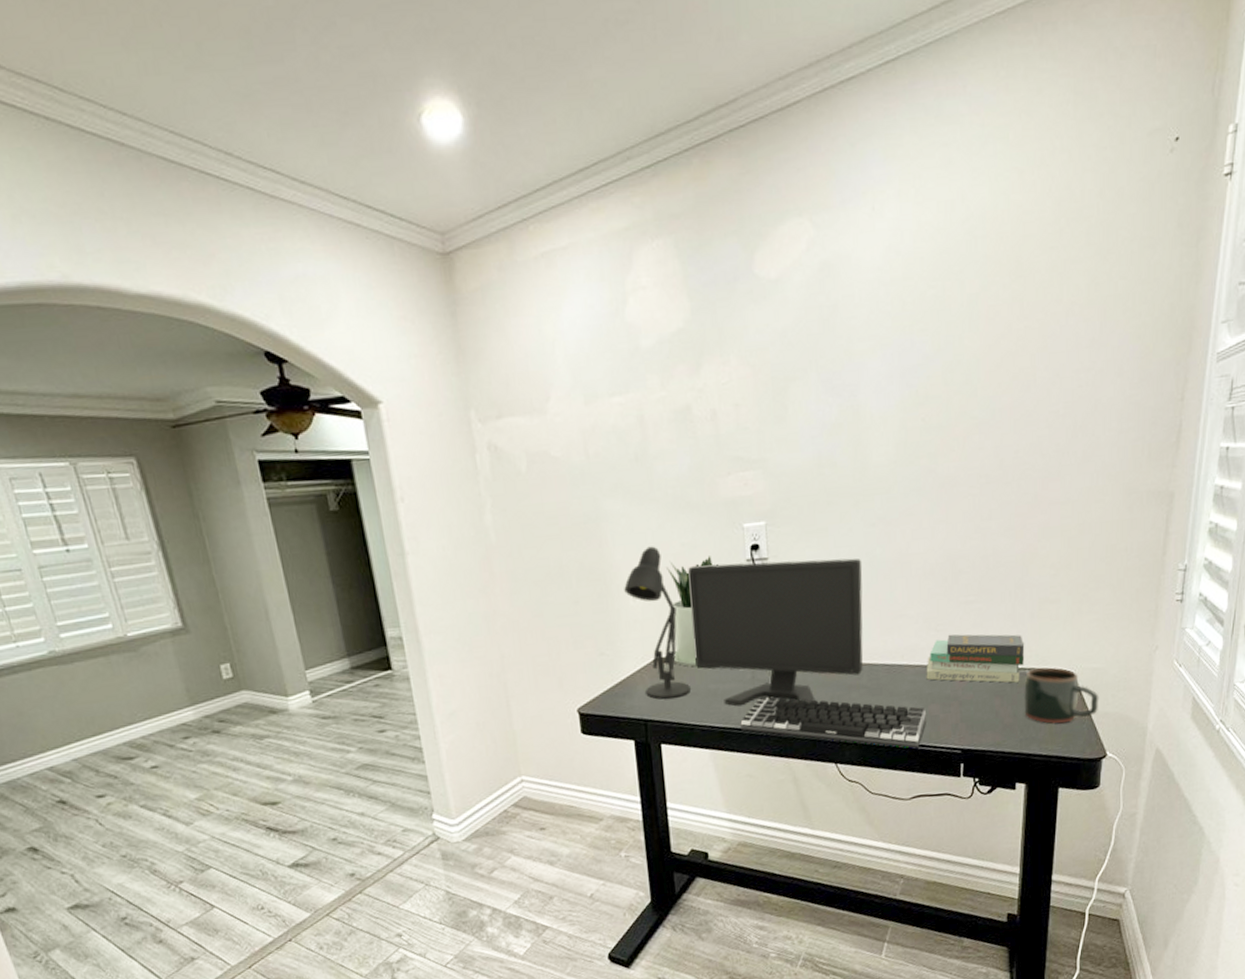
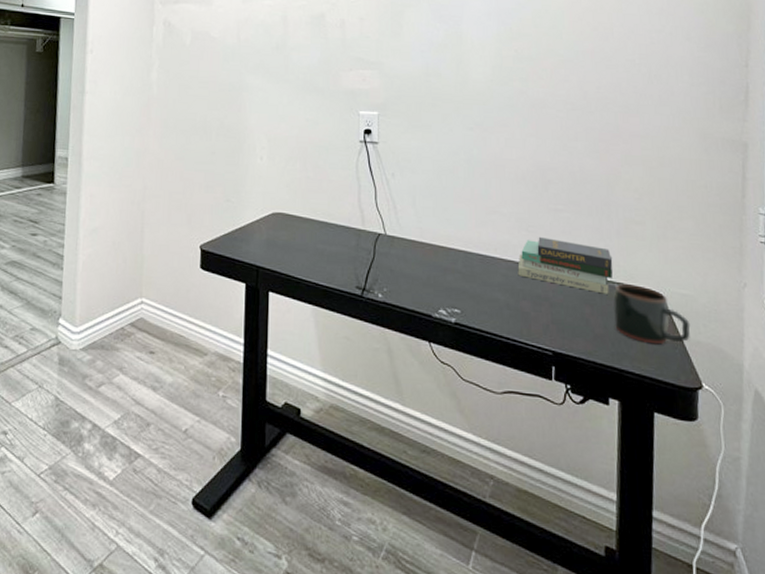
desk lamp: present [624,546,691,699] -> none [254,117,301,251]
planter: present [667,556,718,667] -> none [288,132,335,226]
computer monitor: present [688,558,864,706] -> none [308,138,461,279]
computer keyboard: present [740,696,927,749] -> none [342,264,519,342]

